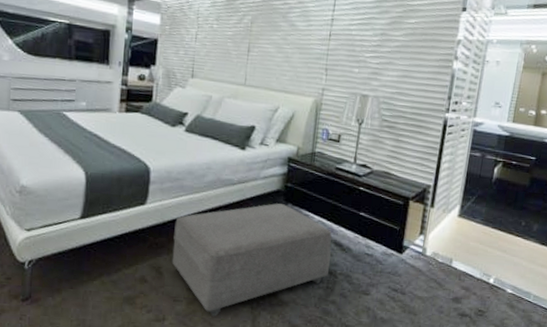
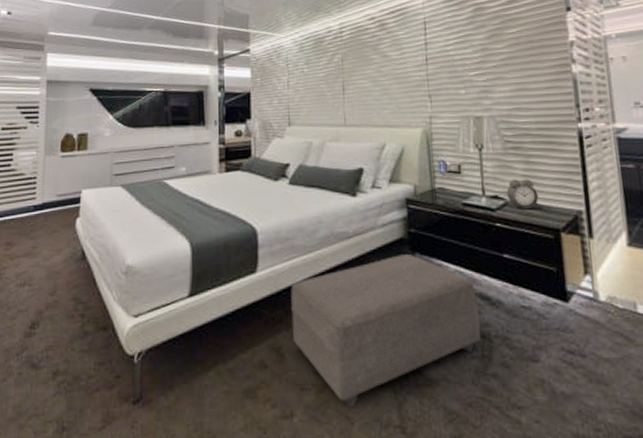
alarm clock: none [373,153,400,179] -> present [506,179,539,210]

